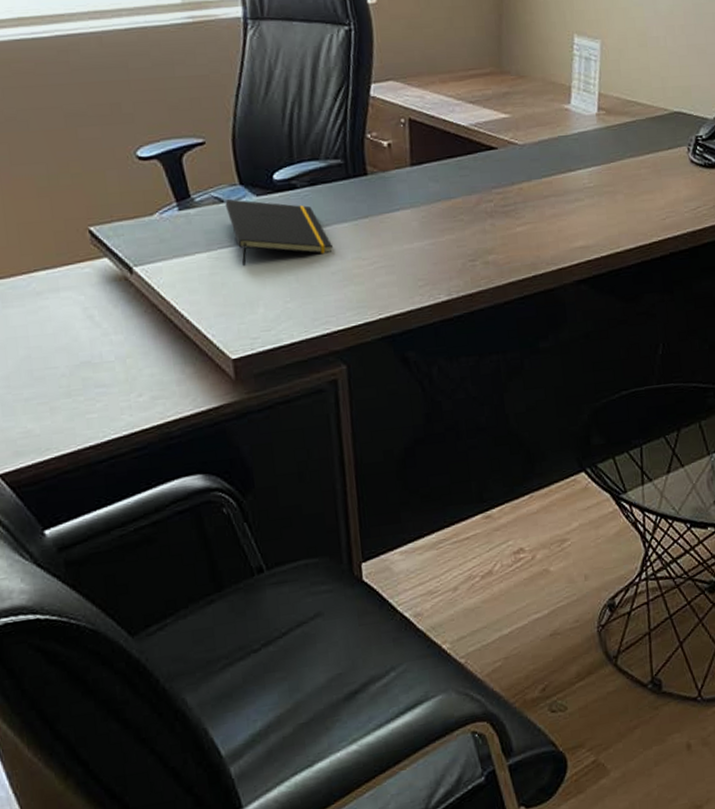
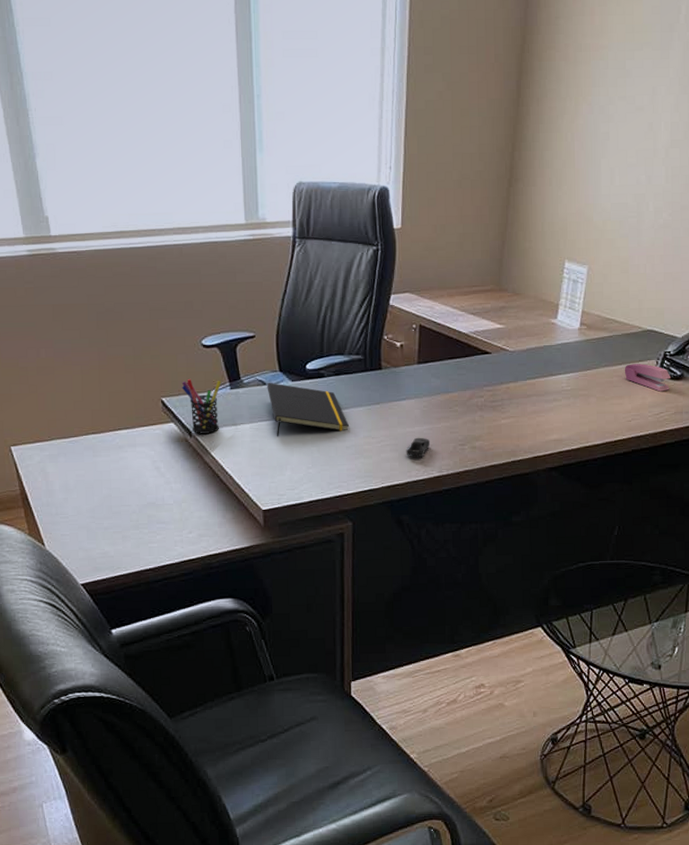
pen holder: none [114,200,168,270] -> present [181,378,222,434]
computer mouse: none [405,254,434,279] -> present [406,437,431,458]
stapler: none [652,151,705,183] -> present [624,364,671,392]

